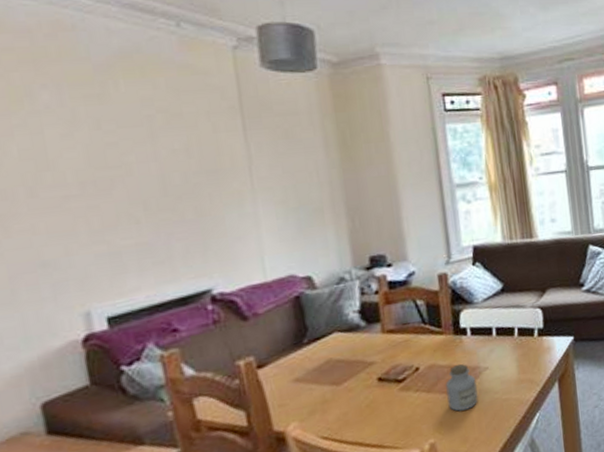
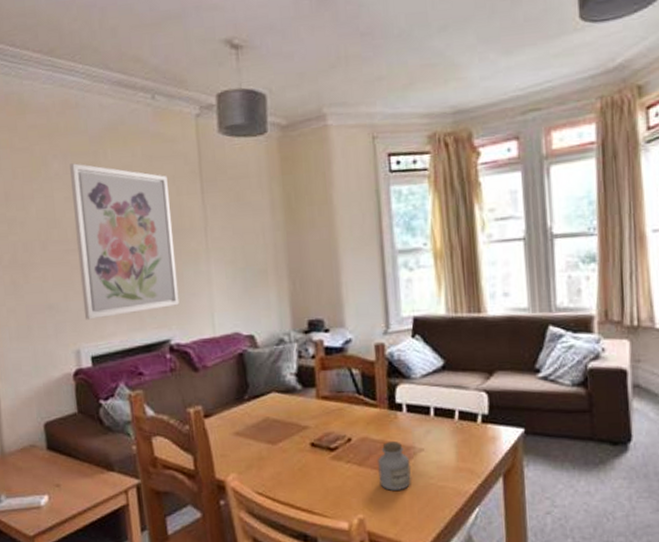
wall art: none [66,94,222,276] -> present [70,163,180,320]

